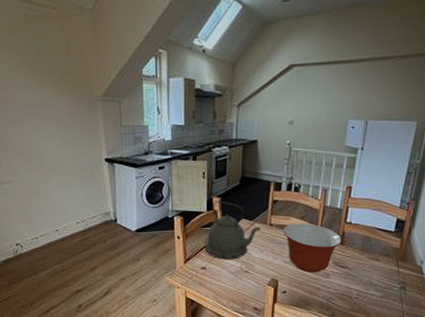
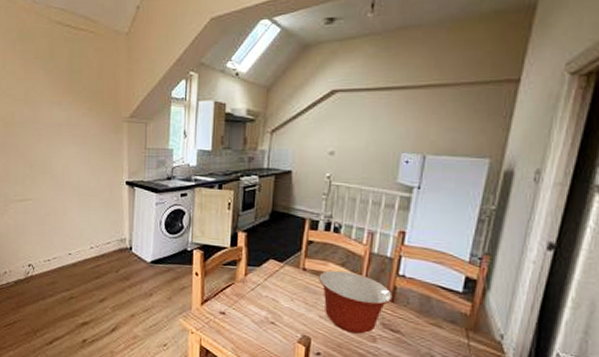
kettle: present [205,201,261,260] -> none [225,236,292,307]

